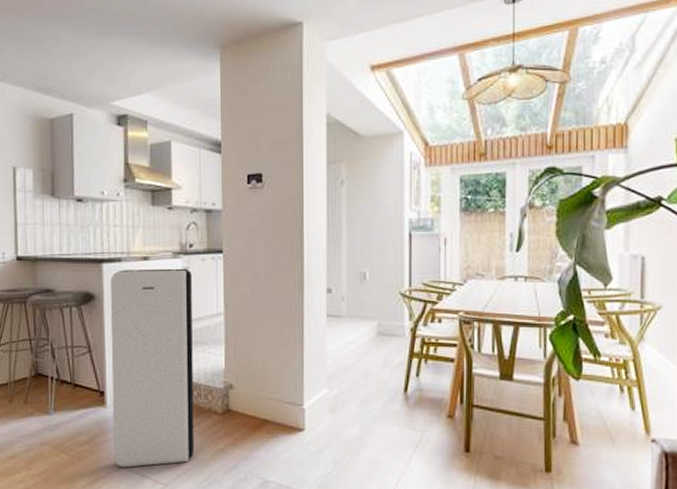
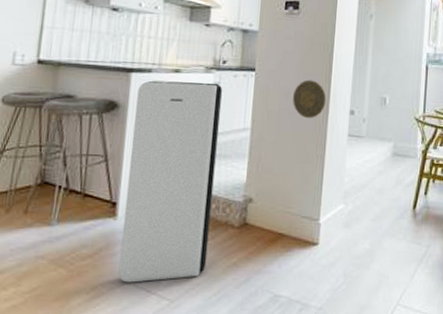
decorative plate: none [264,258,300,299] -> present [292,79,327,118]

